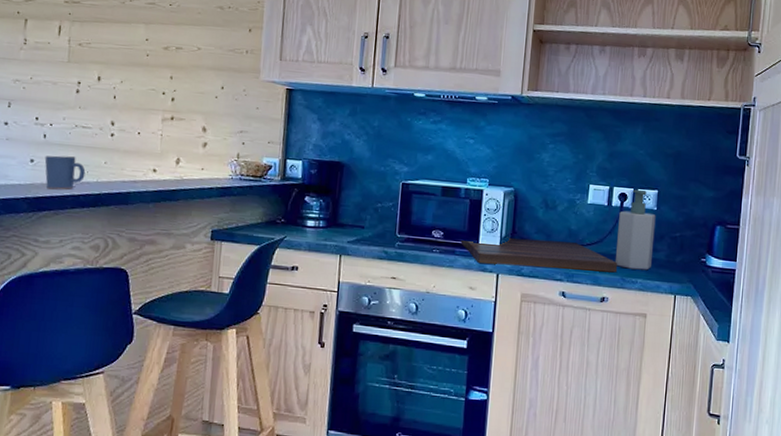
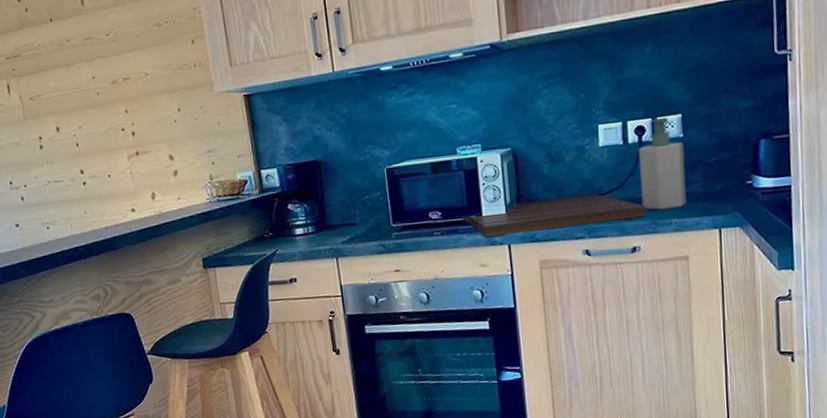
mug: present [44,155,86,191] -> none [28,213,70,250]

